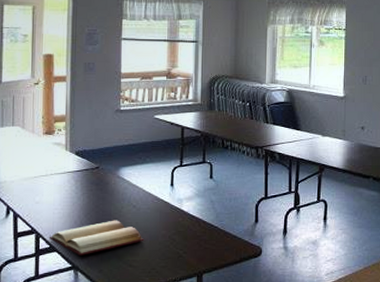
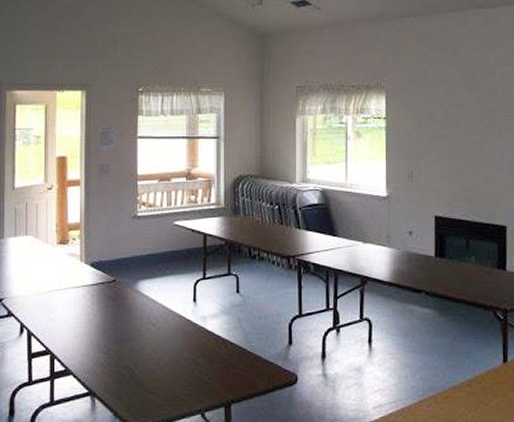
bible: present [48,220,145,256] -> none [64,340,166,380]

